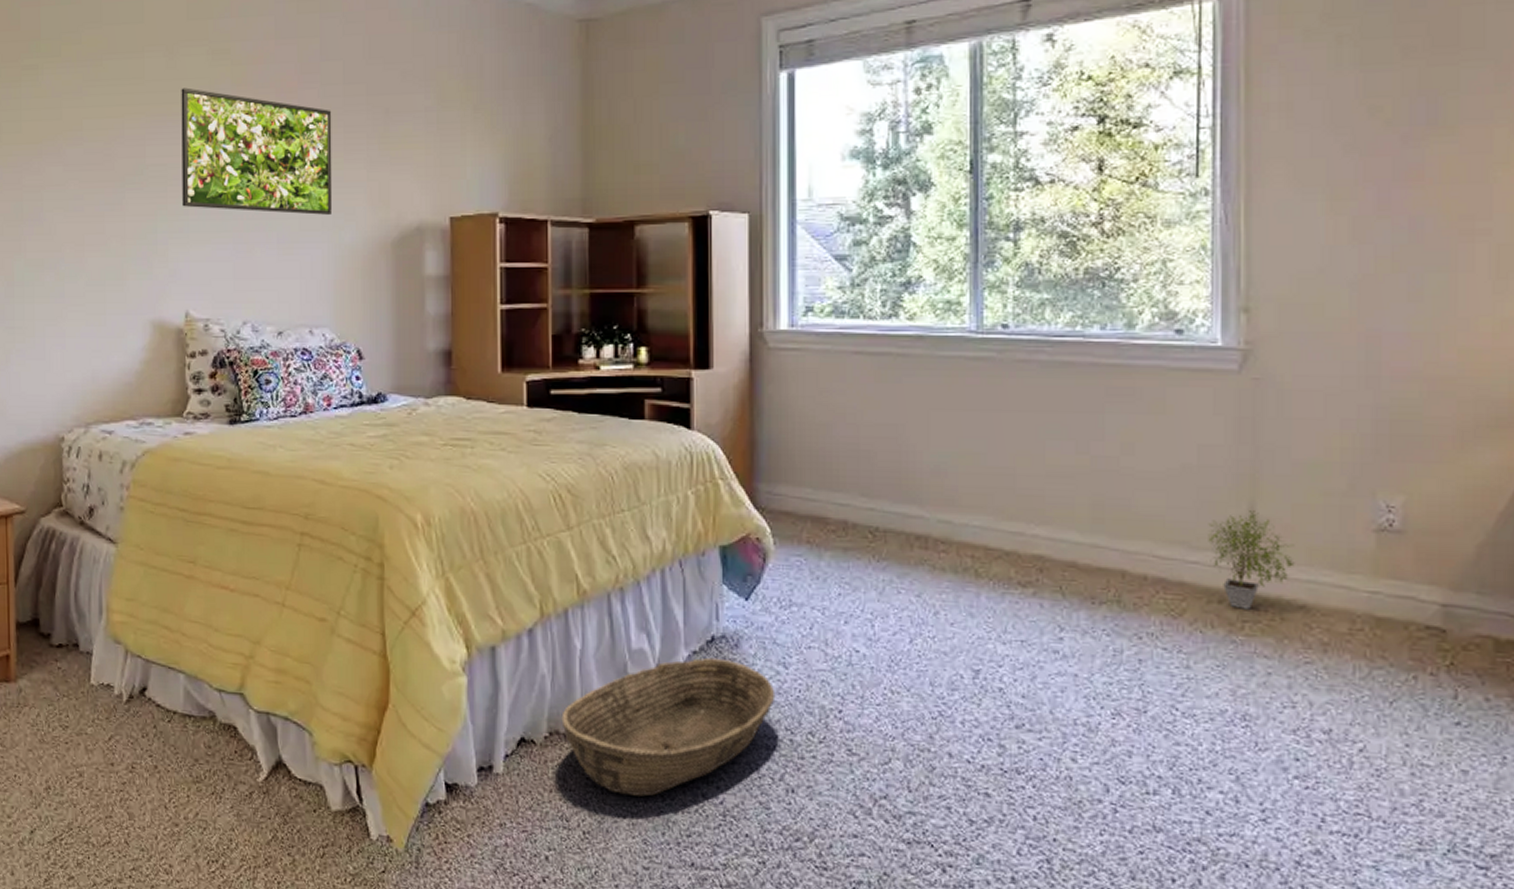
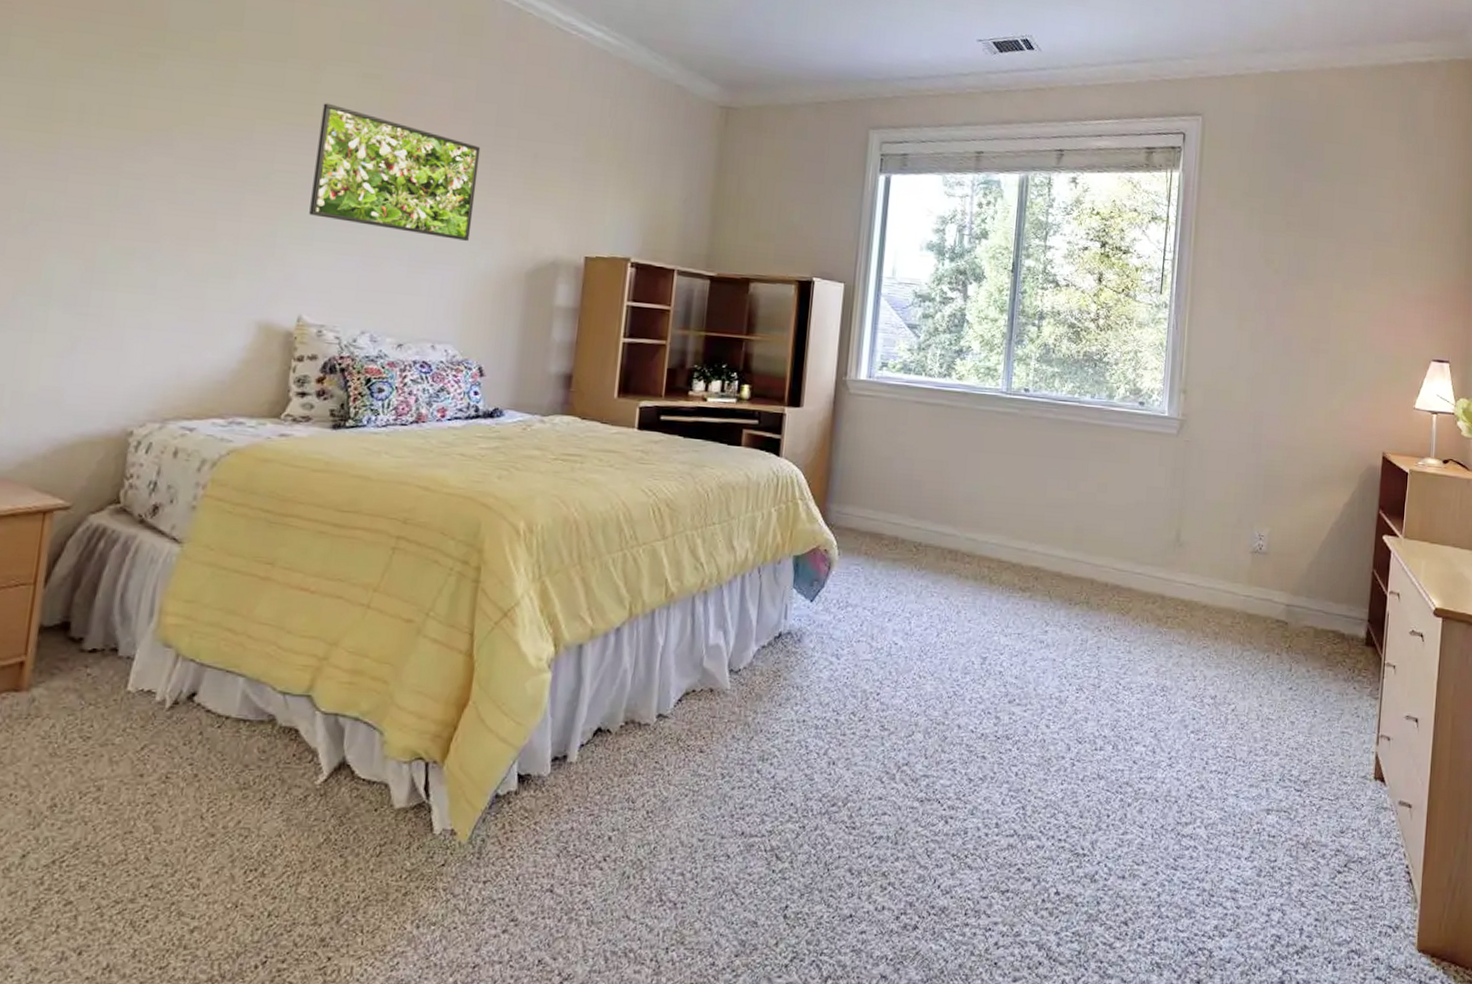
basket: present [561,657,776,797] -> none [638,651,828,776]
potted plant: present [1208,510,1295,609] -> none [1149,536,1203,609]

